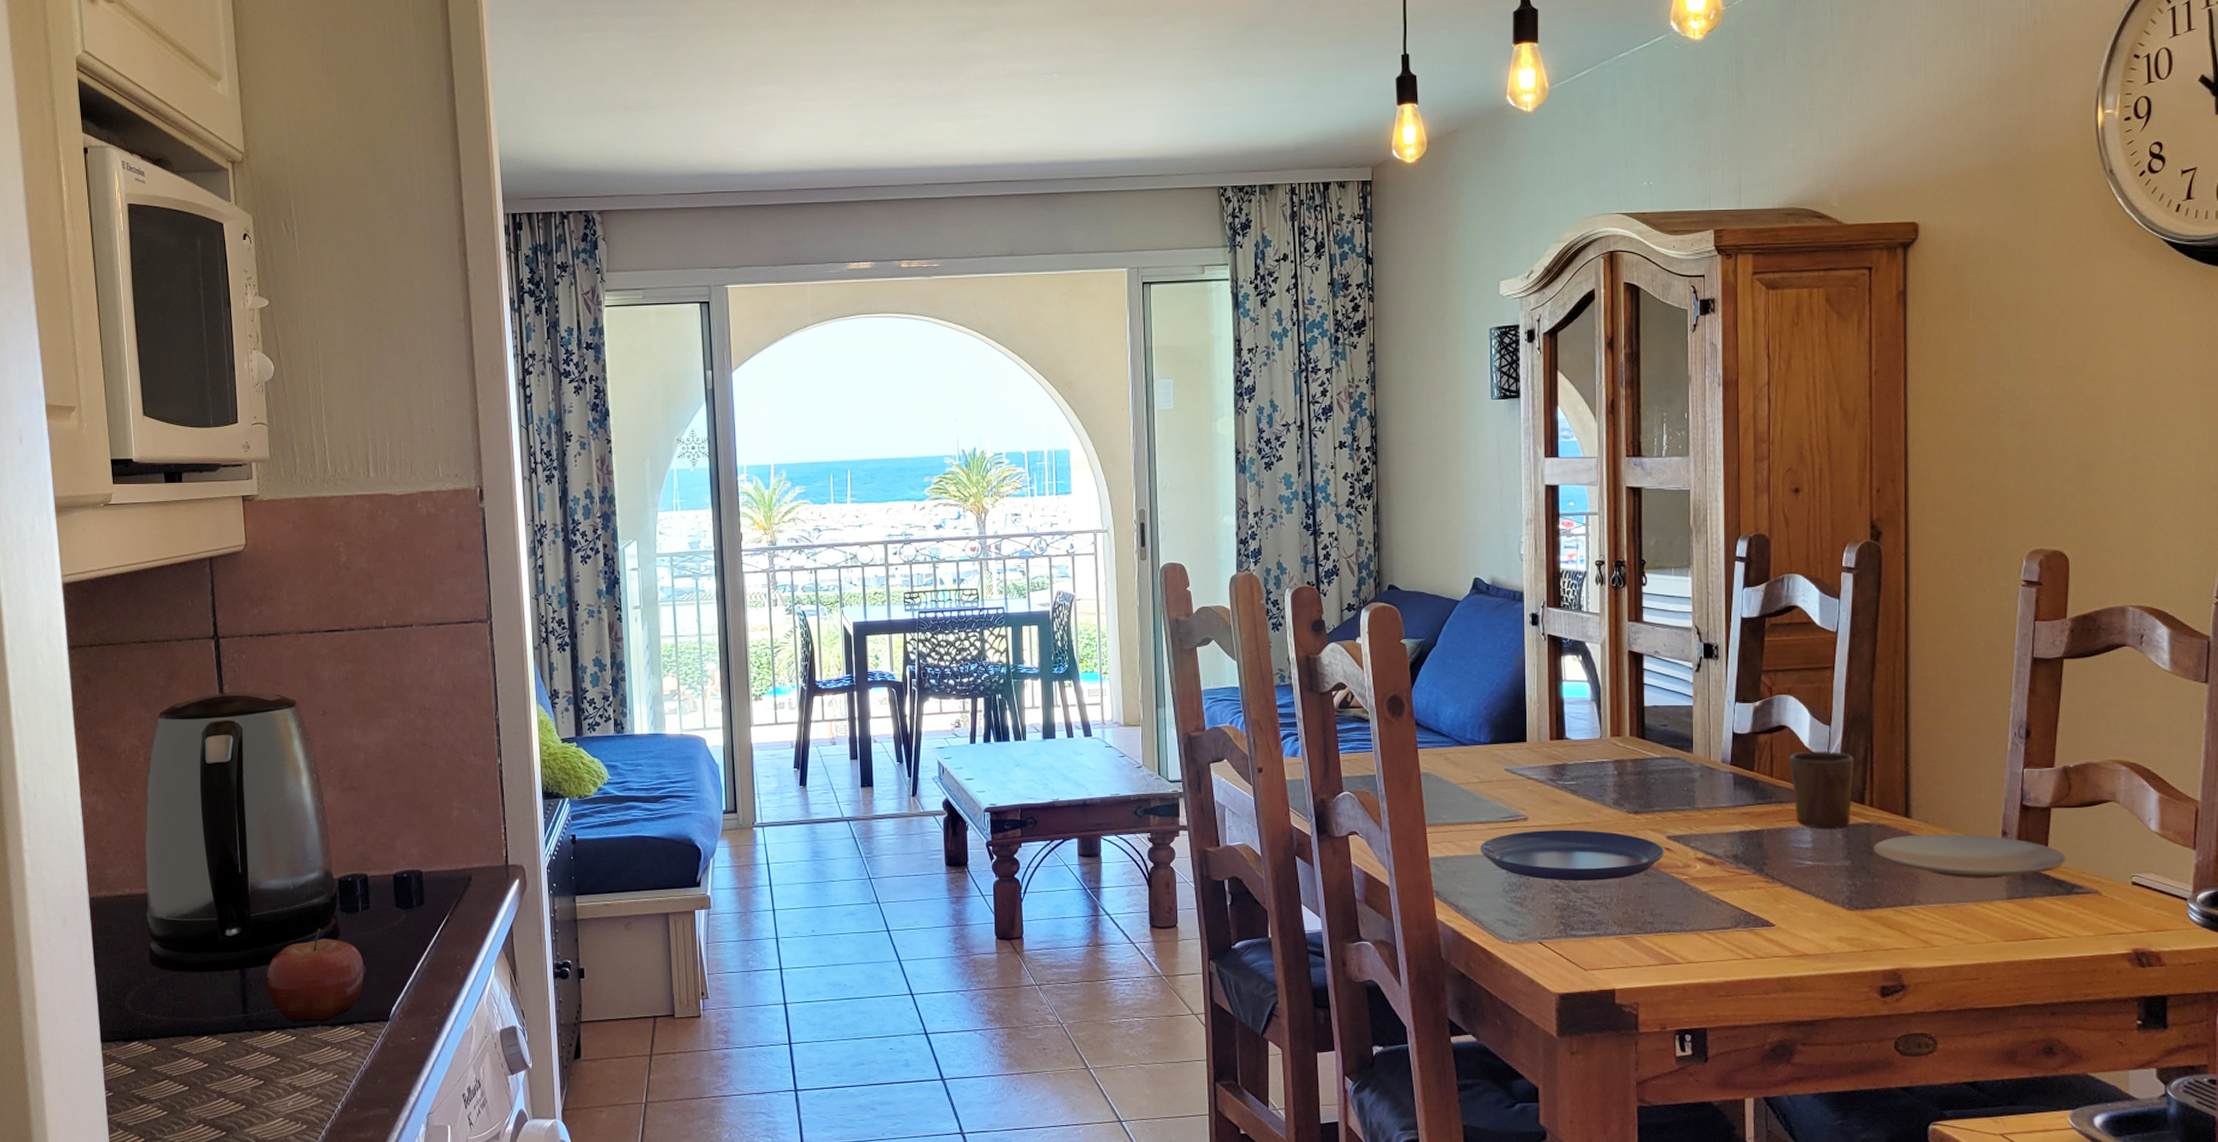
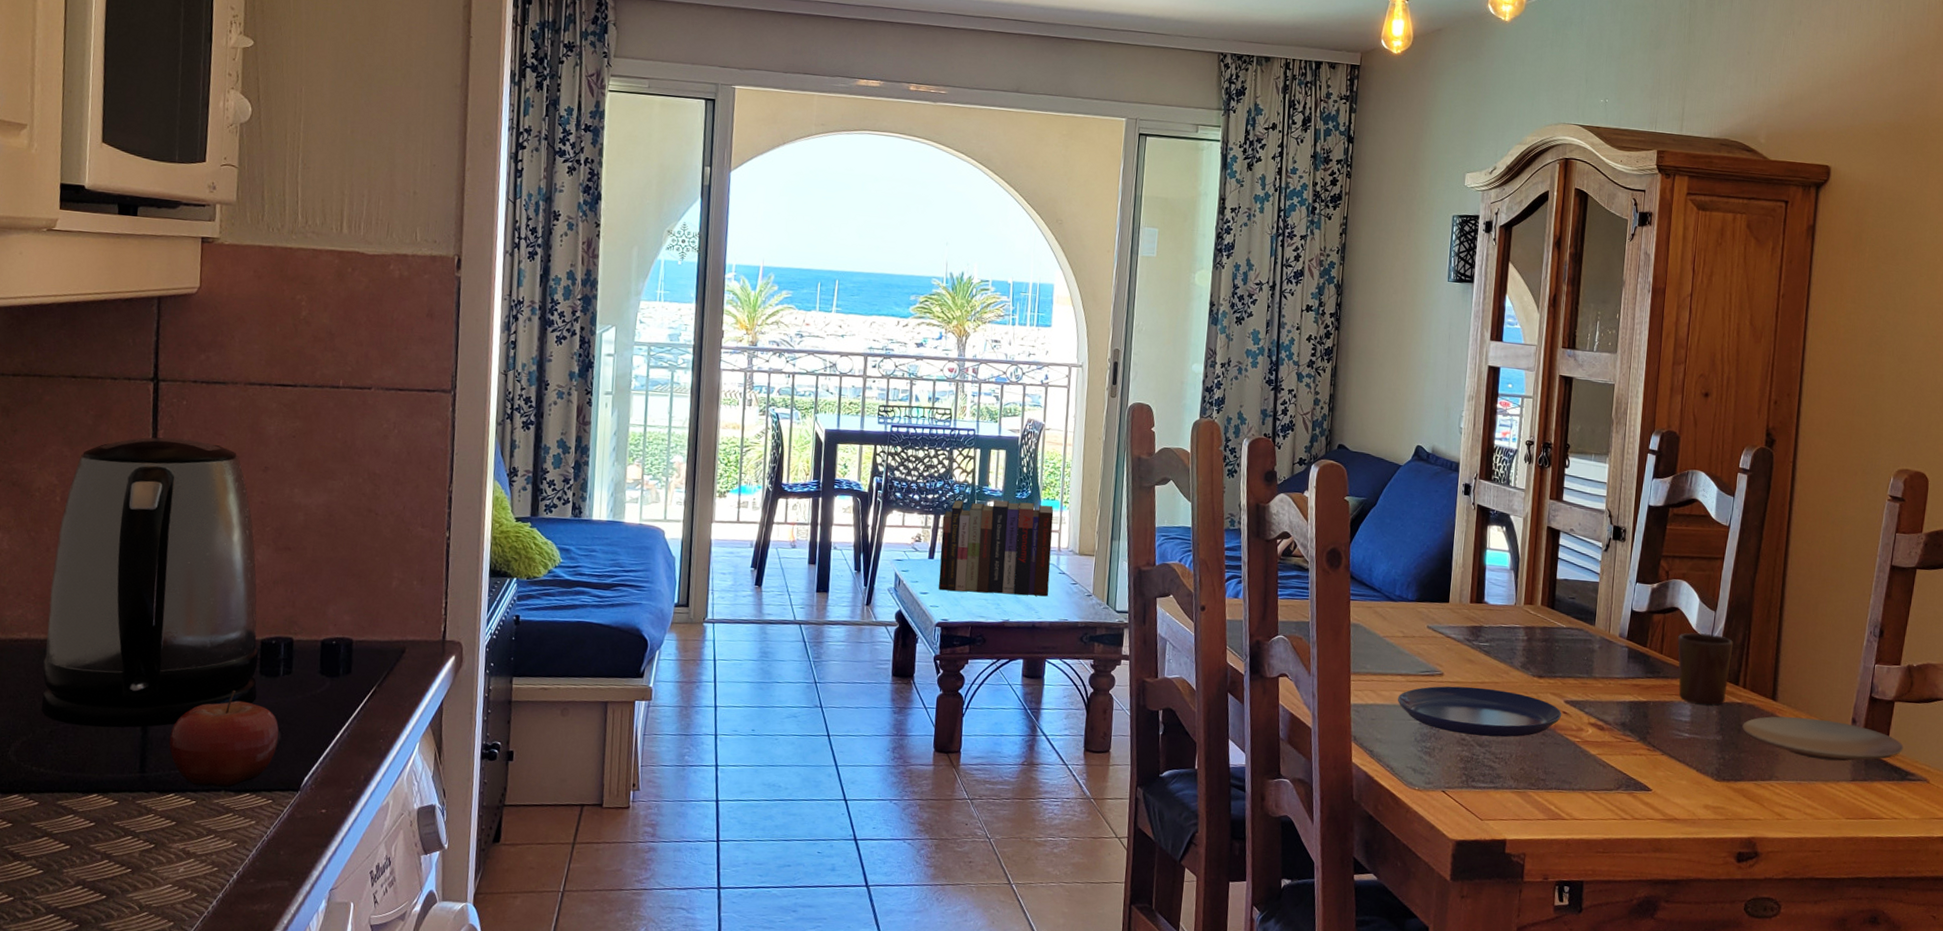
books: none [980,676,1096,775] -> present [938,500,1054,597]

